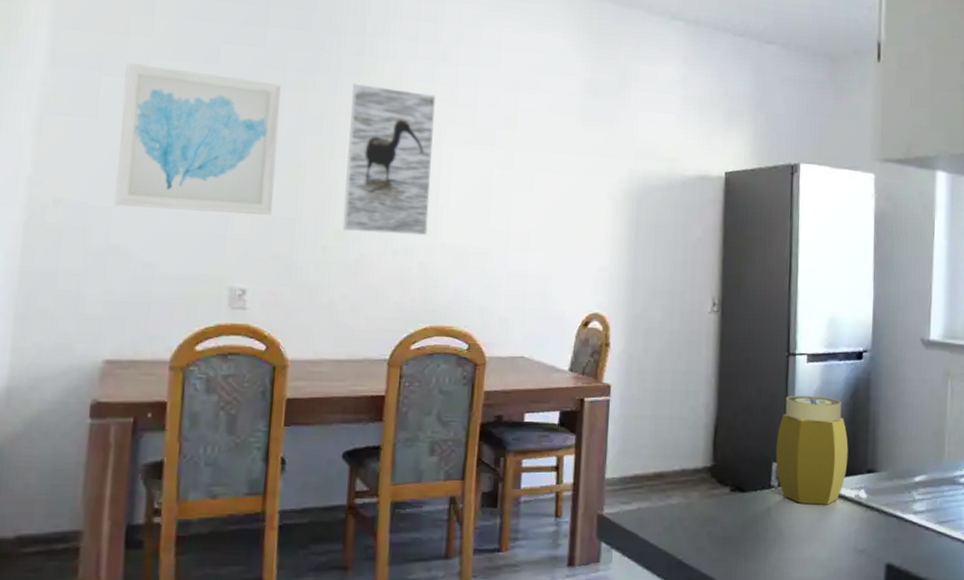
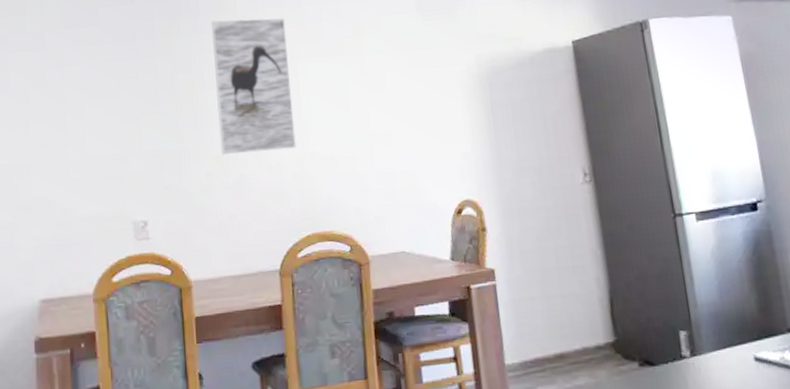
wall art: present [114,63,281,215] -> none [26,33,159,162]
jar: present [775,395,849,505] -> none [678,255,765,373]

